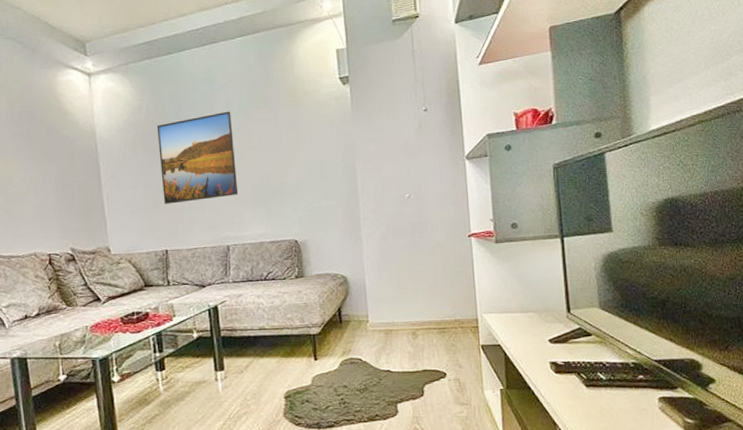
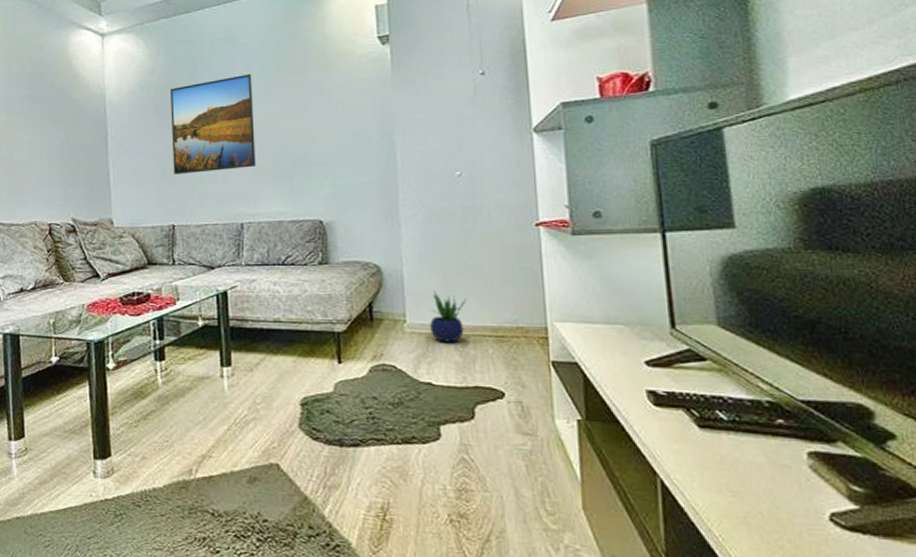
potted plant: none [388,294,416,336] -> present [430,290,467,342]

